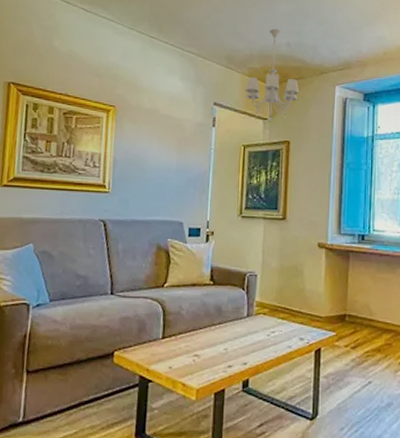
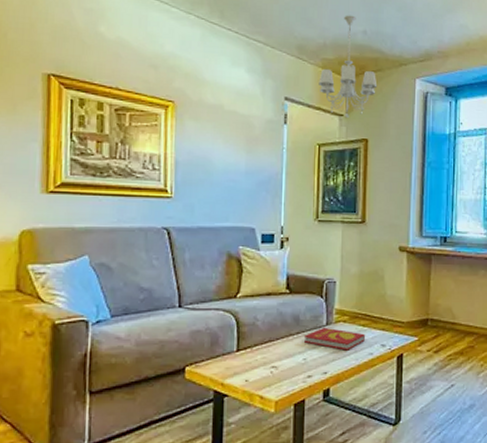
book: none [226,318,284,343] -> present [304,327,365,351]

